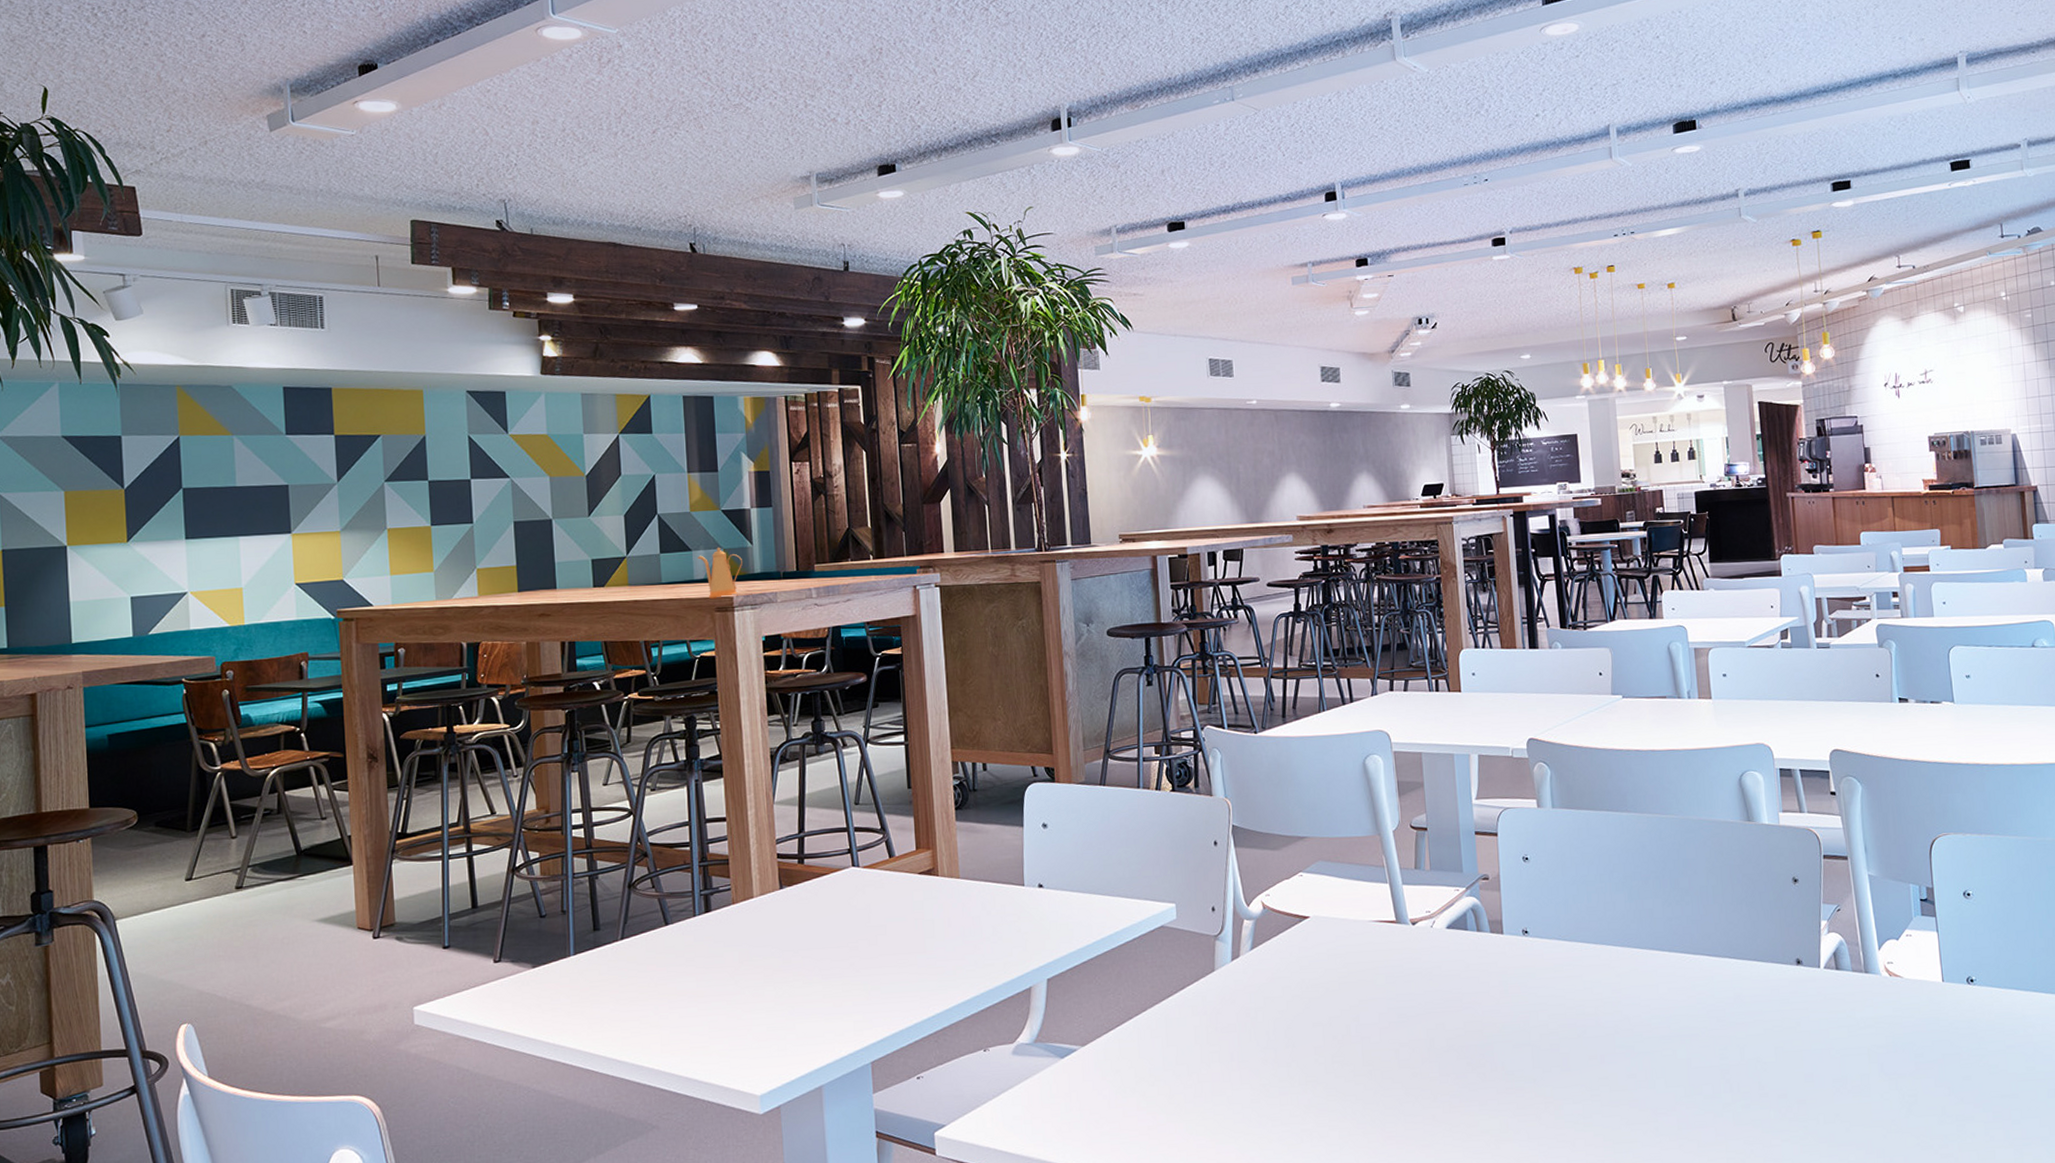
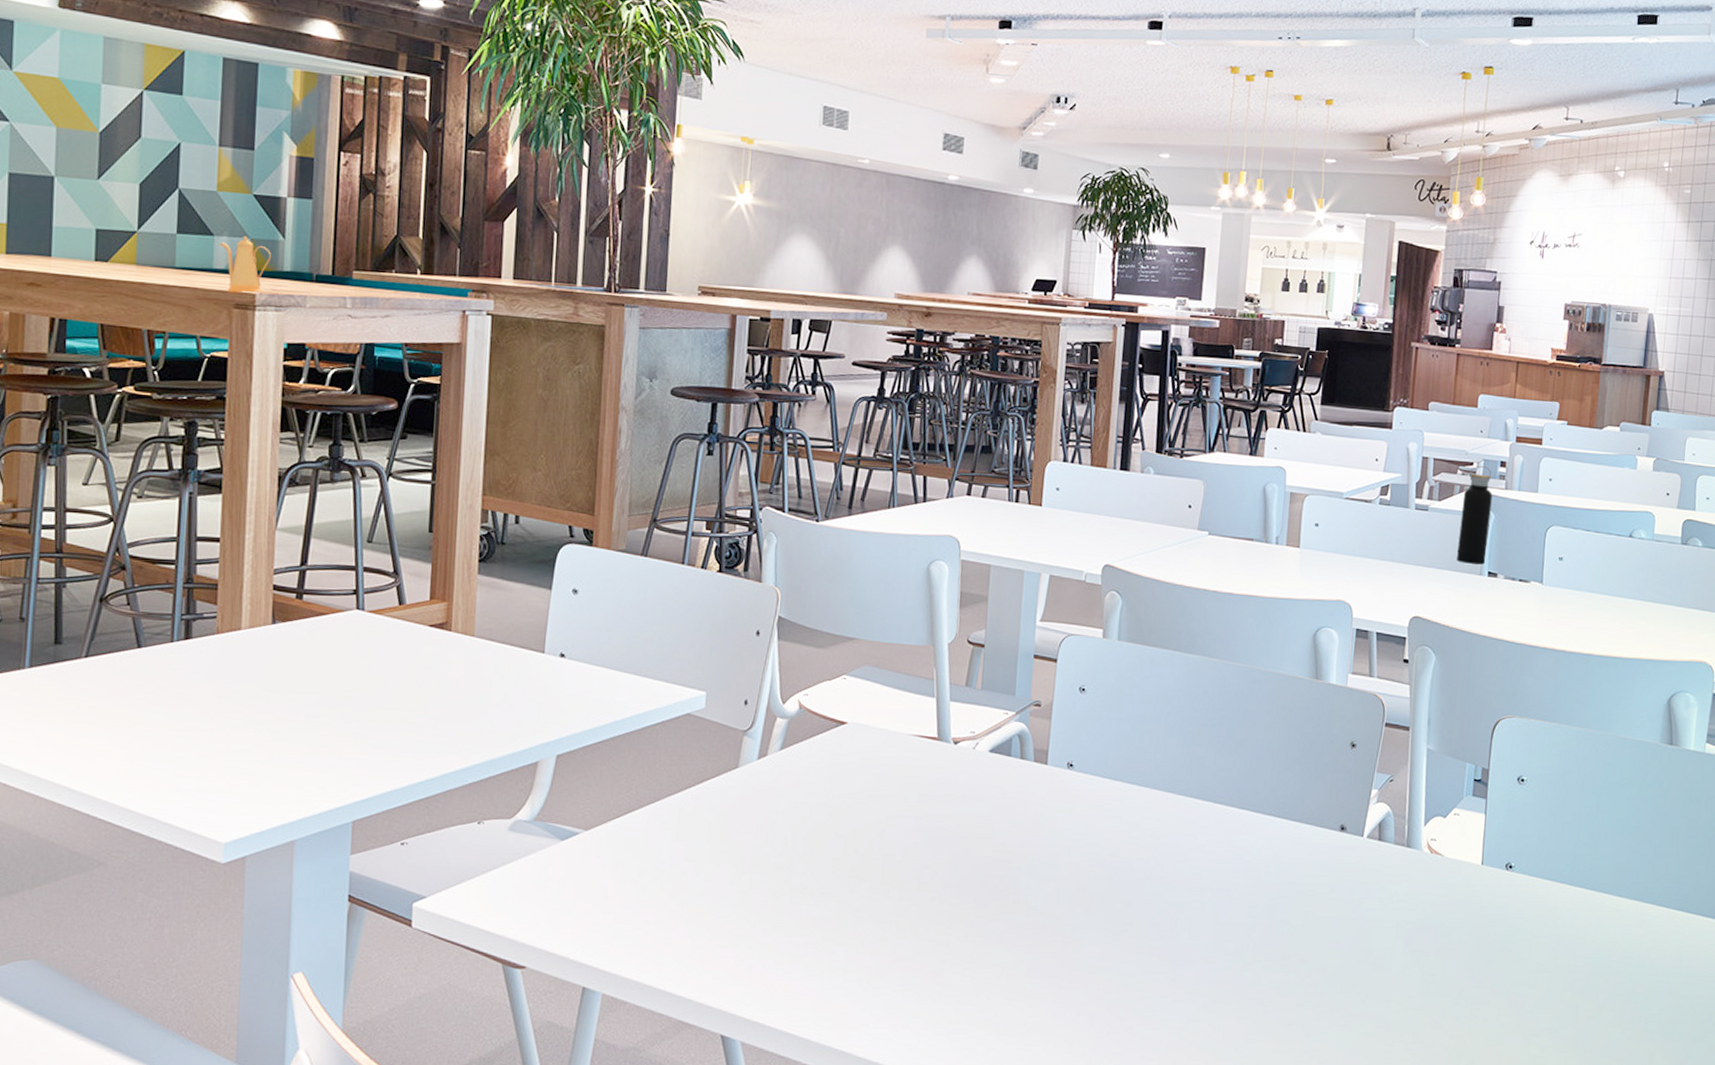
water bottle: none [1861,598,1894,694] -> present [1457,465,1493,566]

